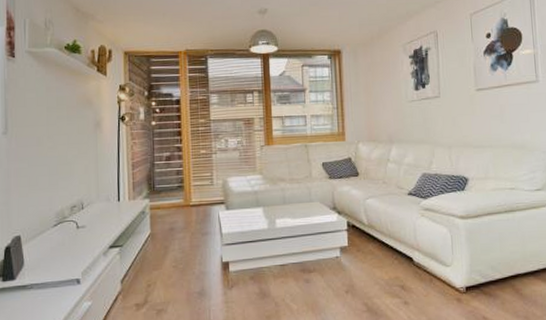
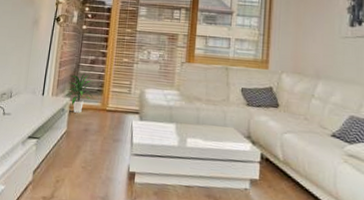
indoor plant: none [144,170,173,213] -> present [66,72,93,113]

